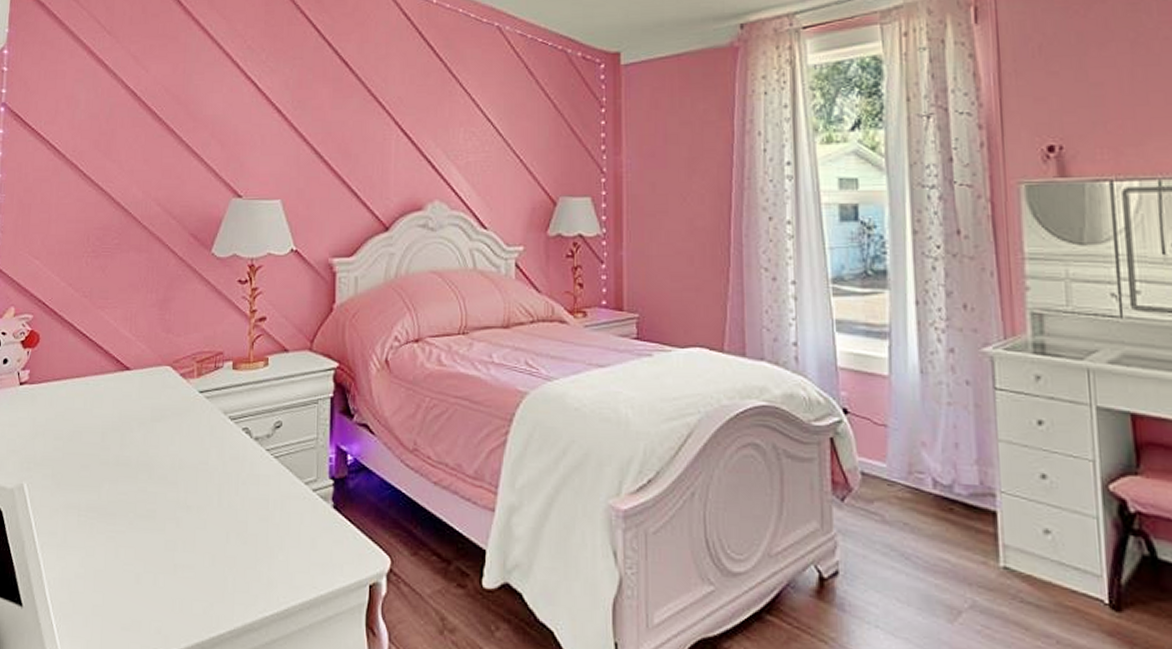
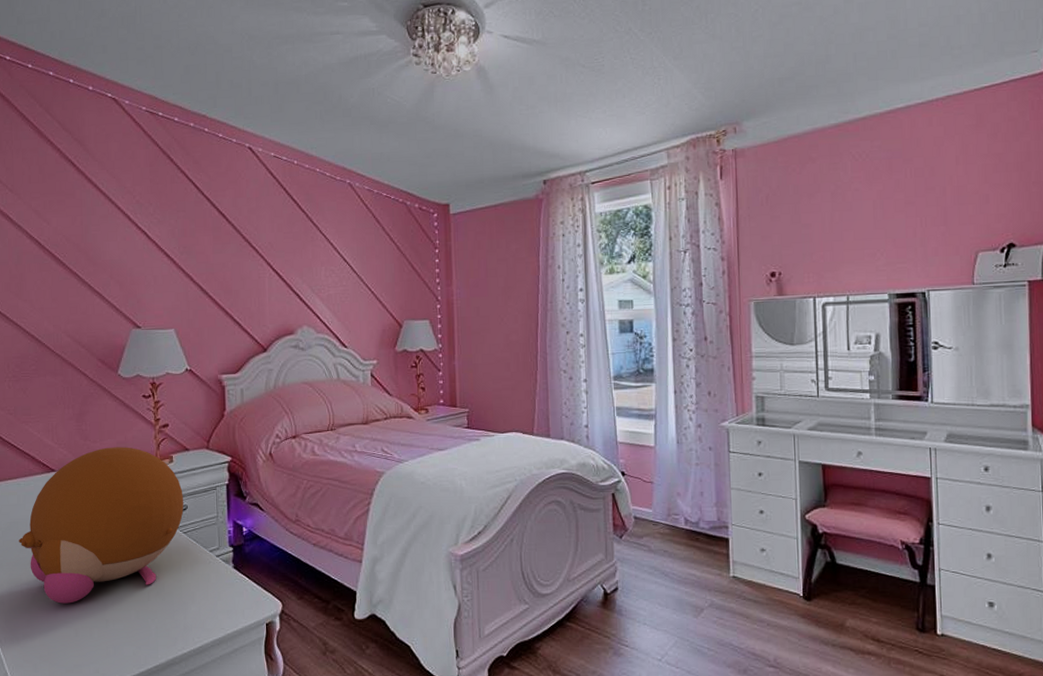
plush toy: none [81,343,278,540] -> present [19,447,184,604]

